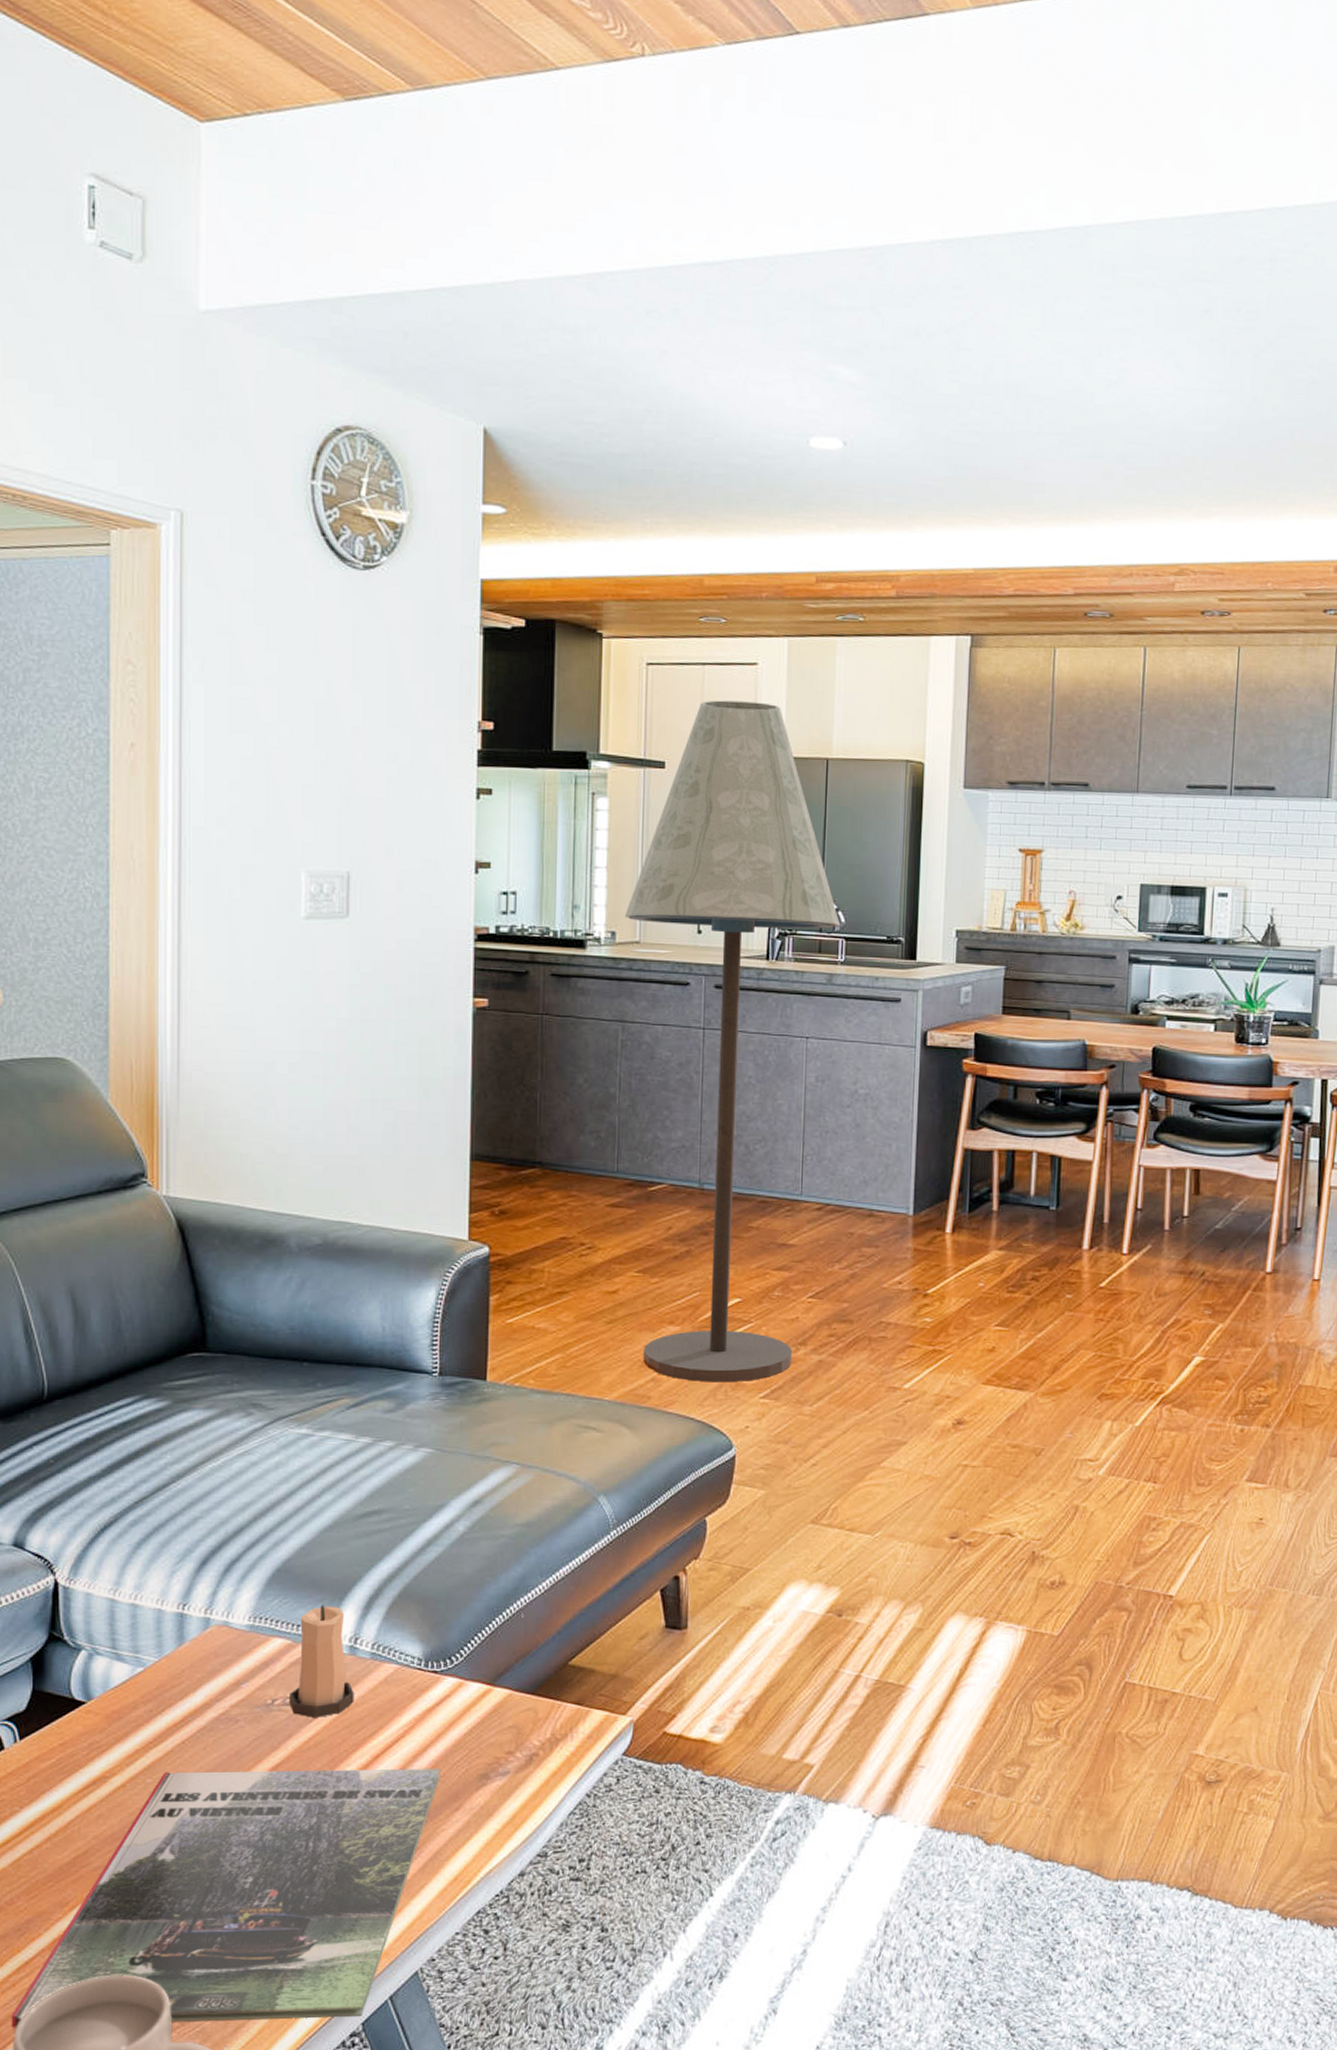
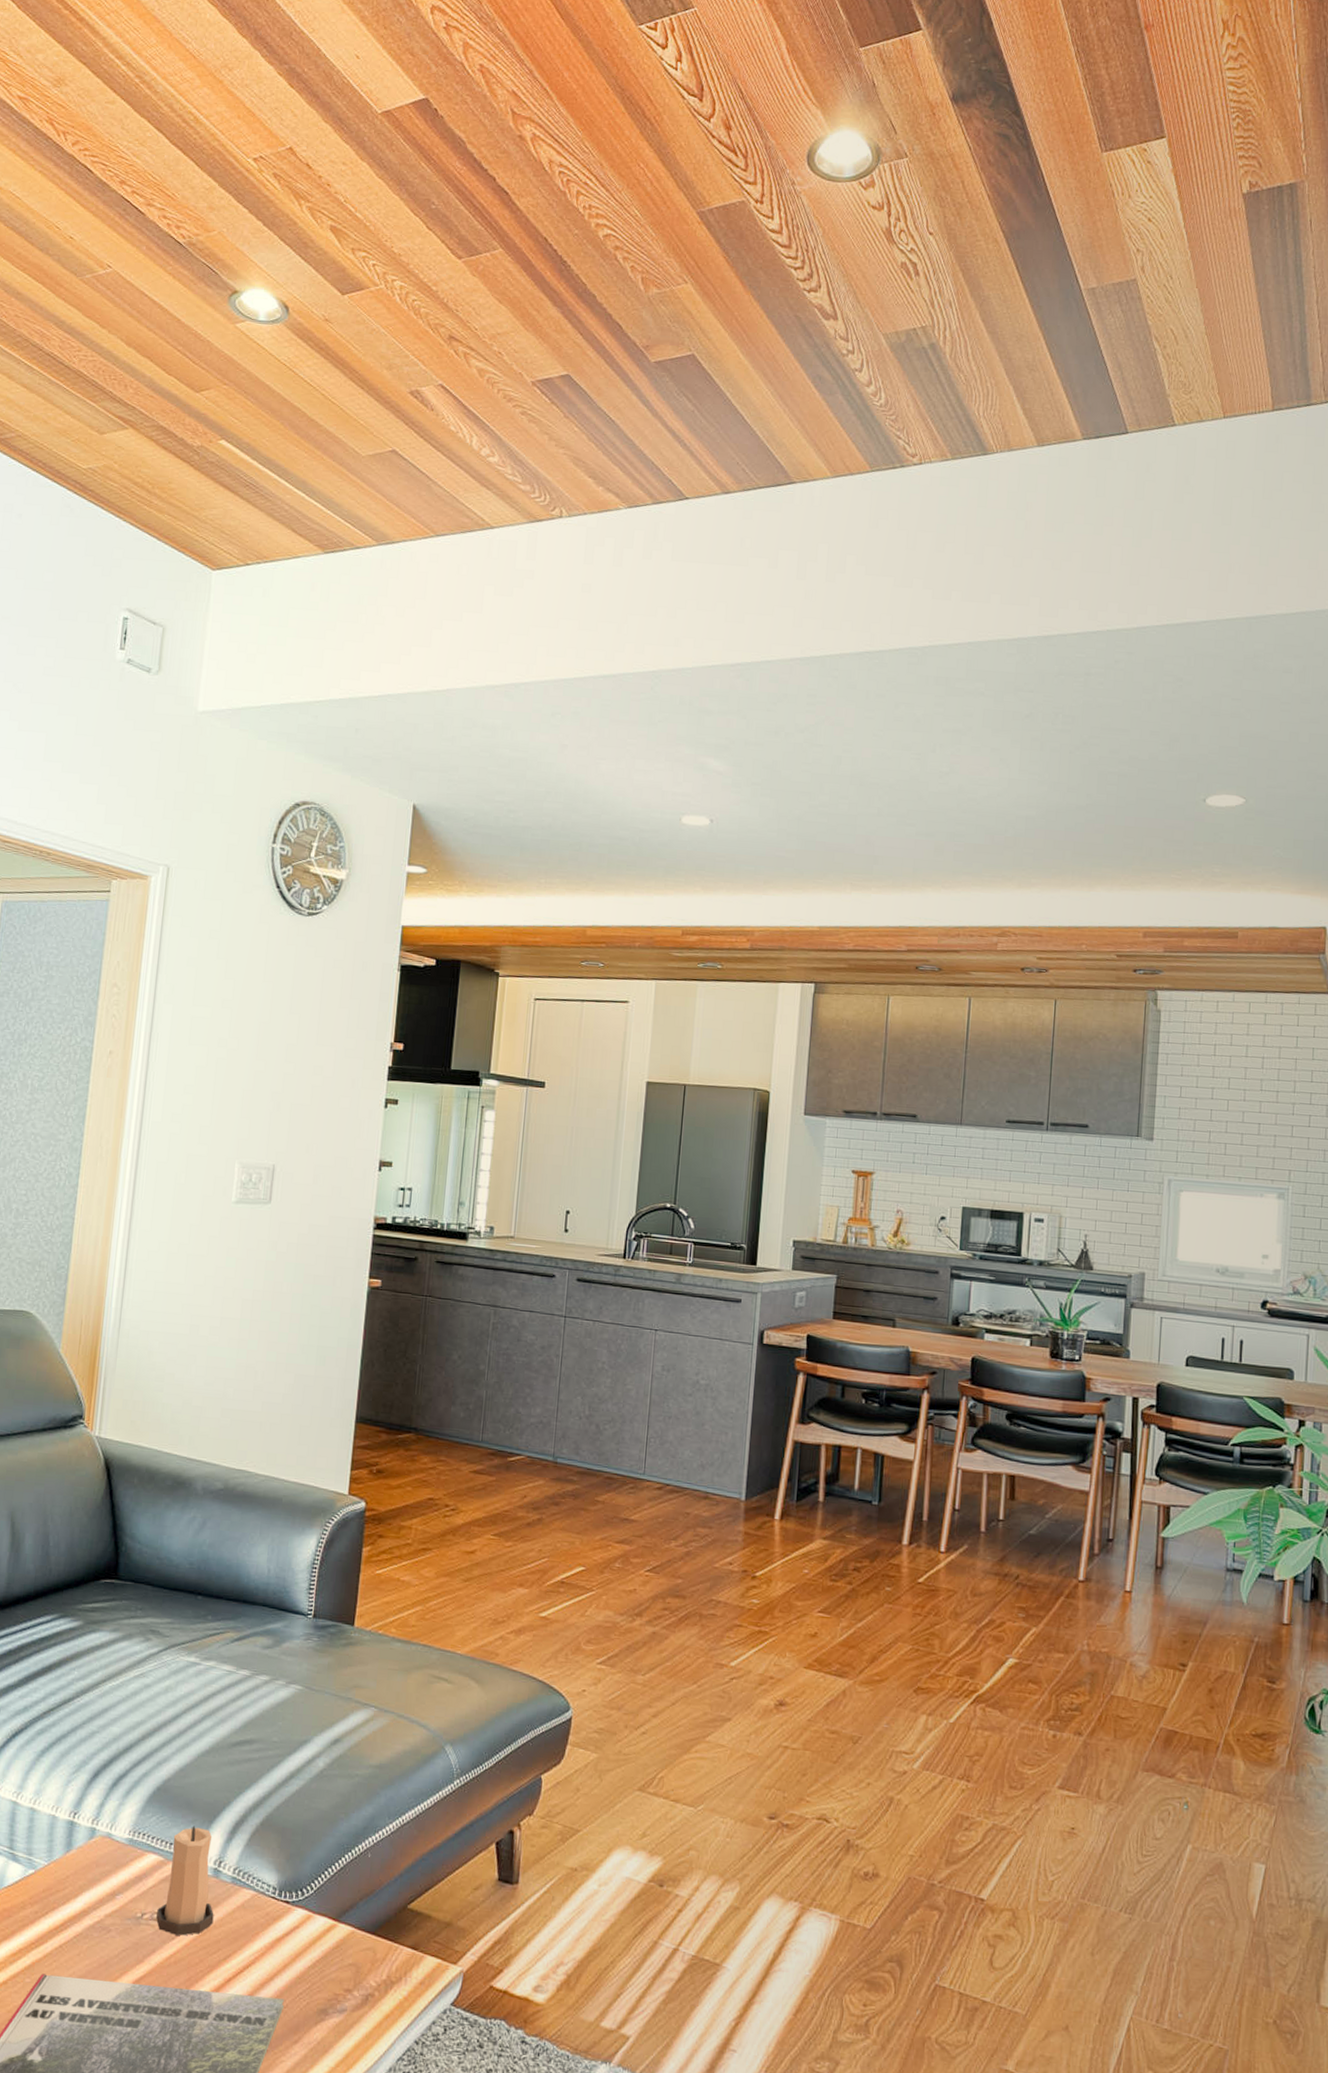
floor lamp: present [624,700,840,1383] -> none [493,1031,690,1646]

